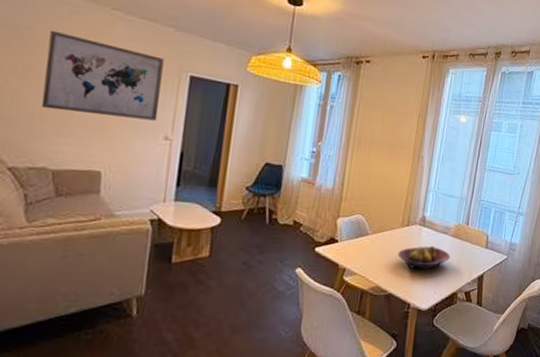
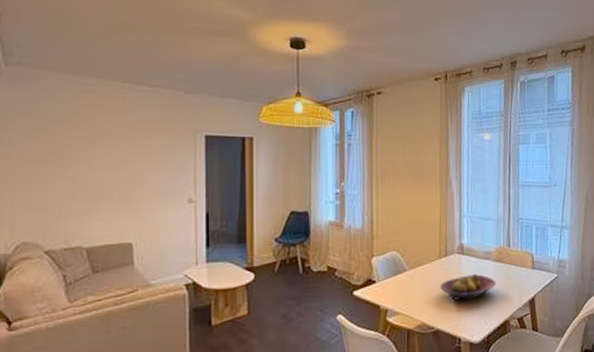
wall art: present [41,30,164,121] -> none [67,112,179,189]

